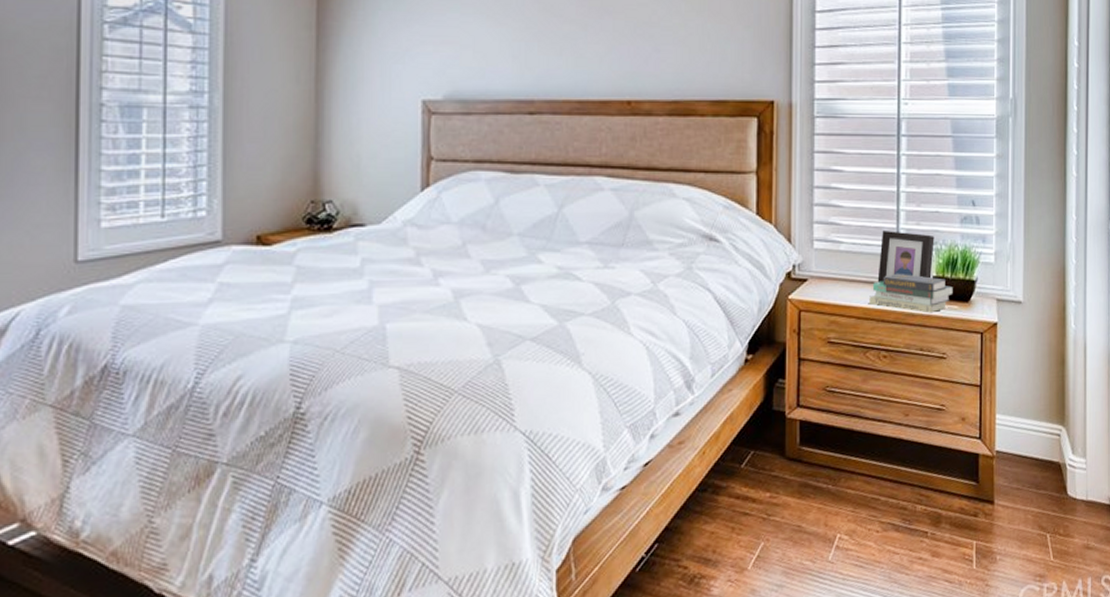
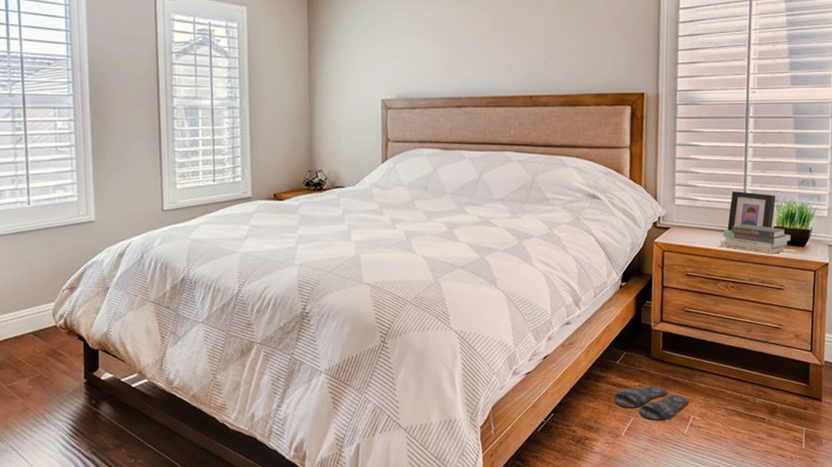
slippers: none [738,495,834,545] -> present [614,385,689,421]

